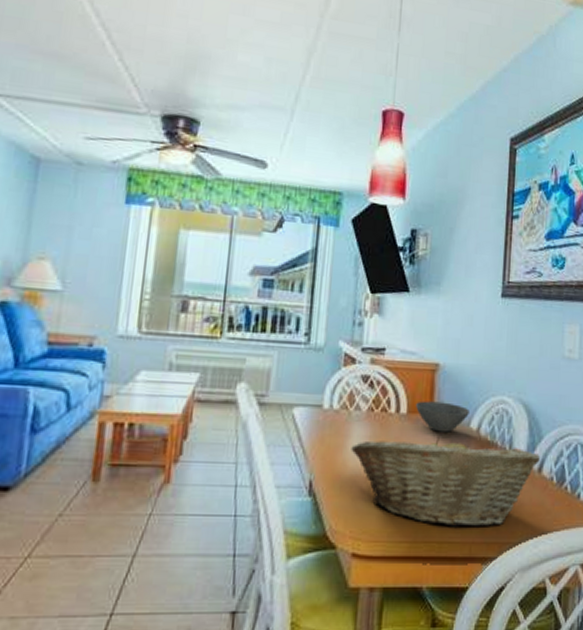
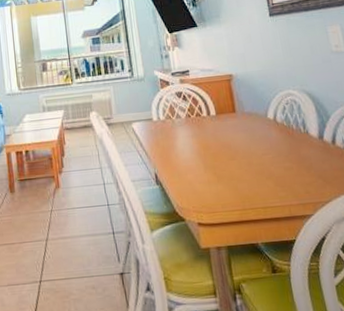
fruit basket: present [351,433,540,527] -> none [180,126,332,195]
bowl: present [416,401,469,432] -> none [221,102,265,125]

